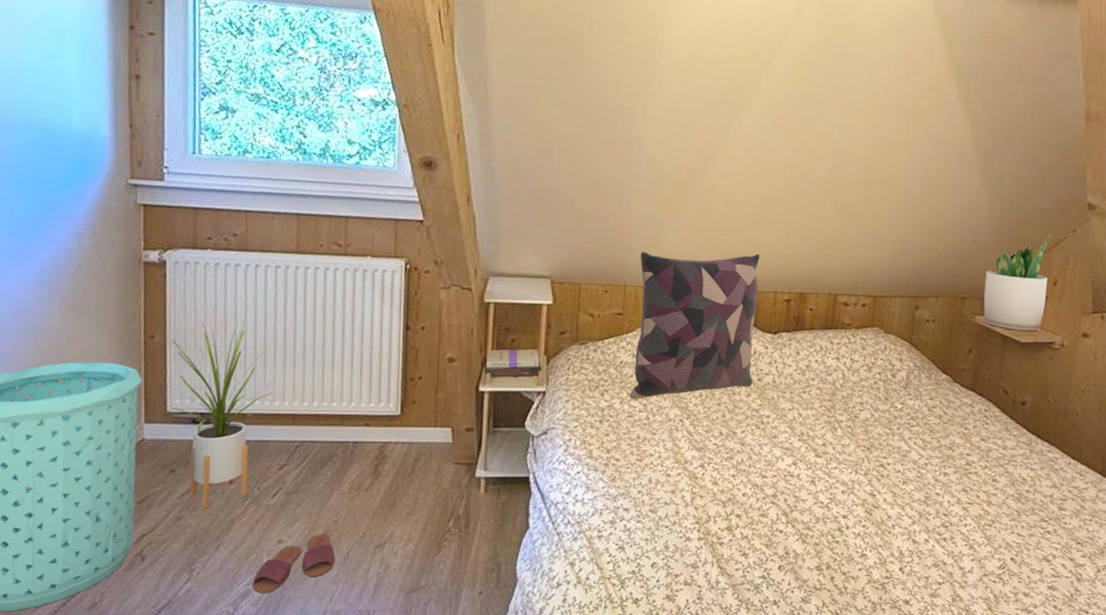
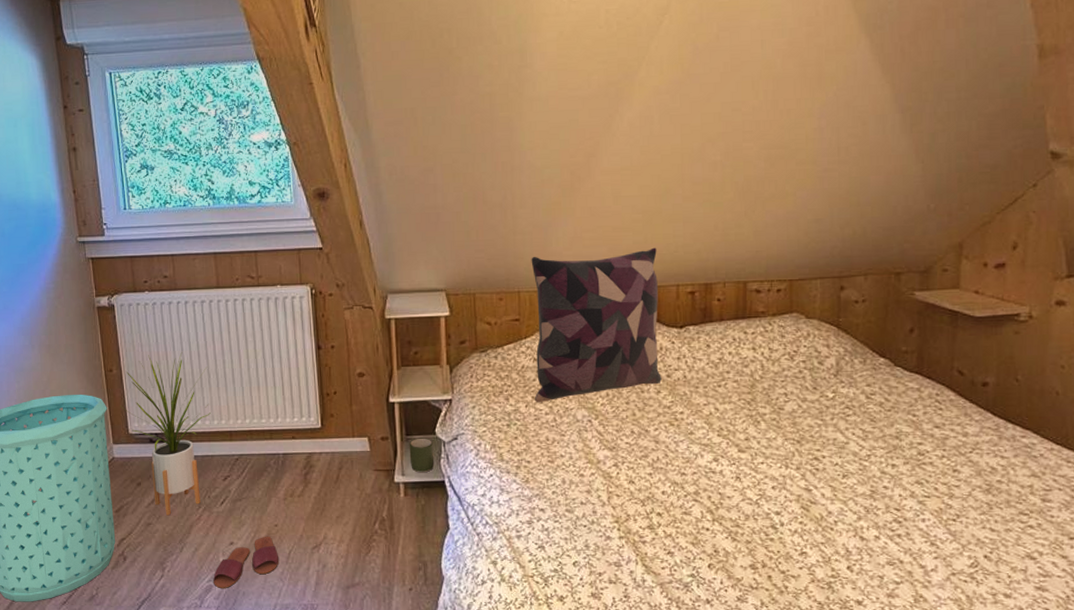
books: present [484,348,542,378] -> none [391,359,446,389]
mug: none [494,430,522,468] -> present [409,438,435,473]
planter: present [983,232,1052,331] -> none [923,190,1006,304]

